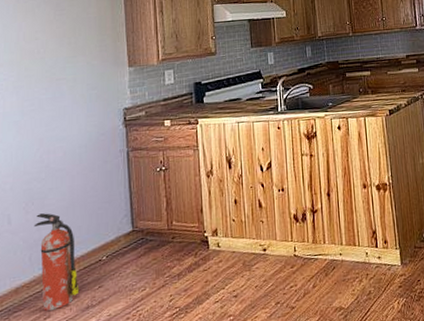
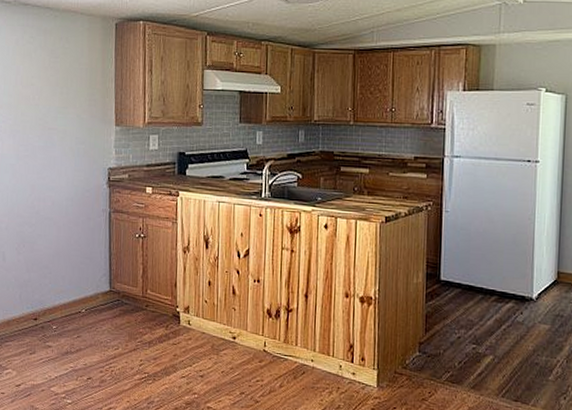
fire extinguisher: present [34,213,80,311] -> none [24,257,61,348]

